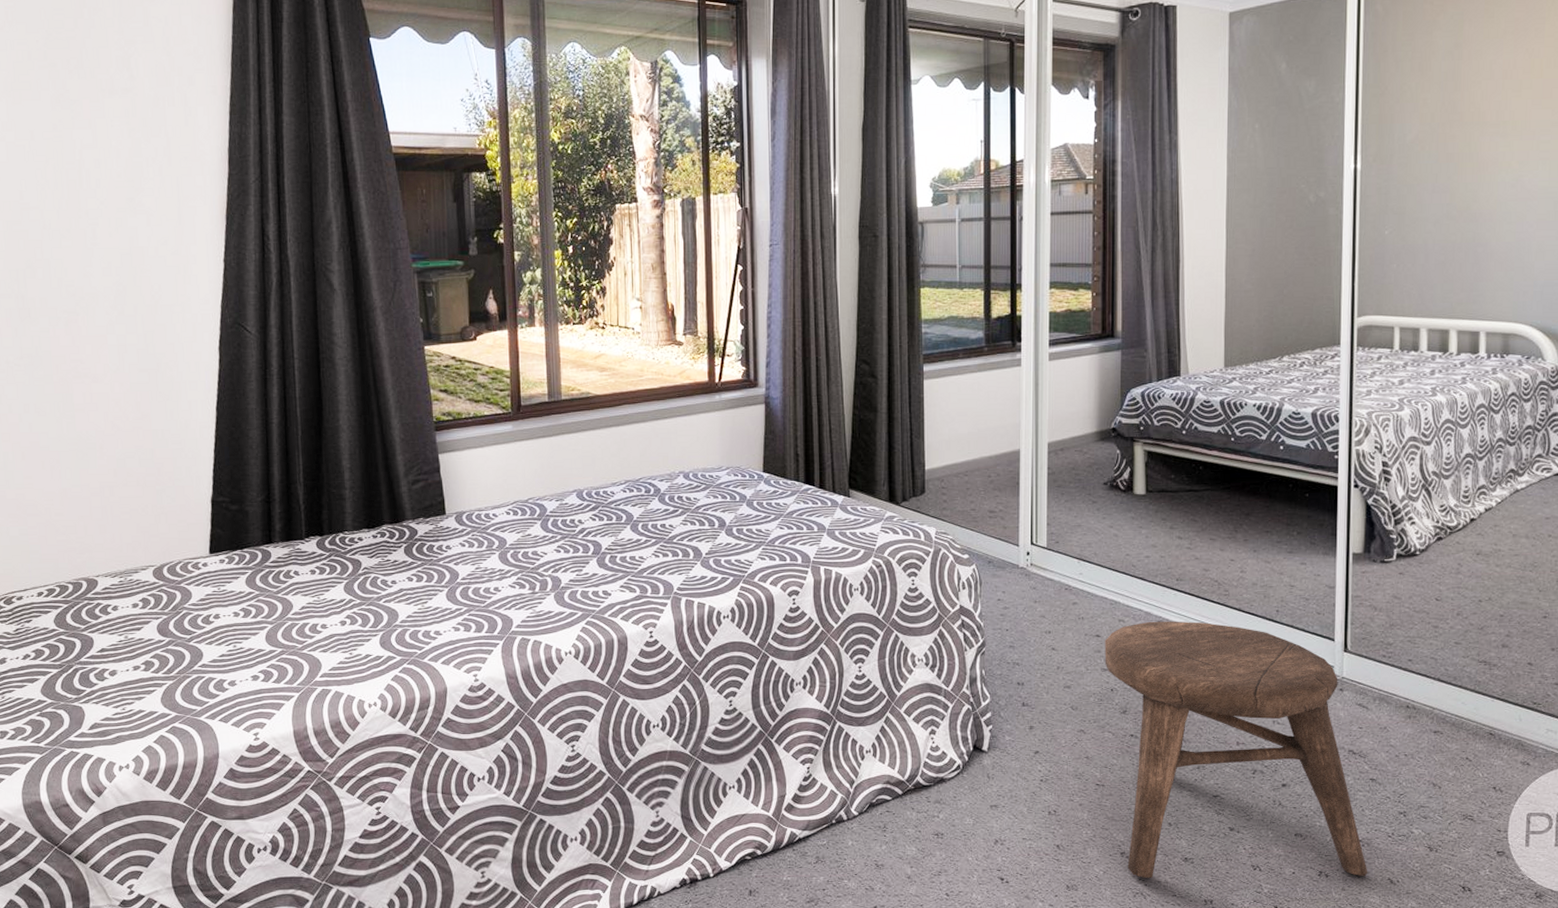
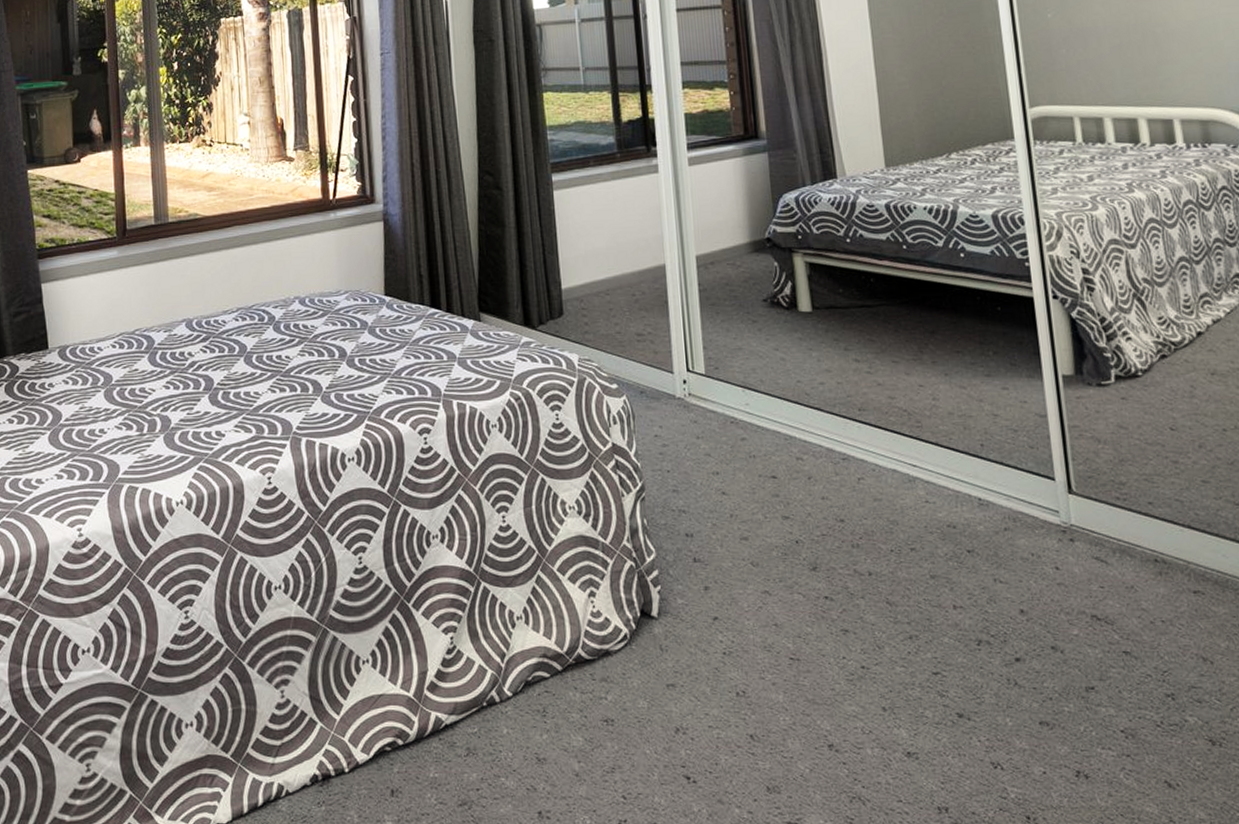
stool: present [1104,621,1368,879] -> none [782,458,1138,779]

